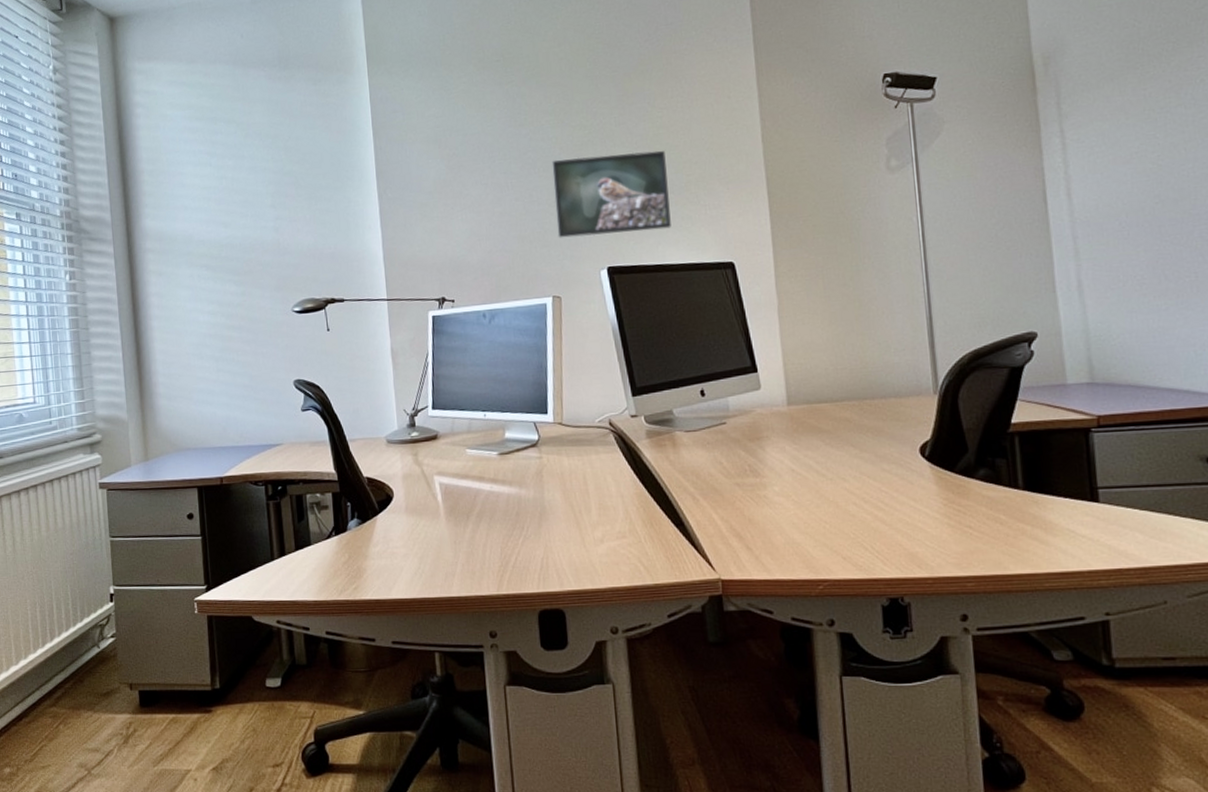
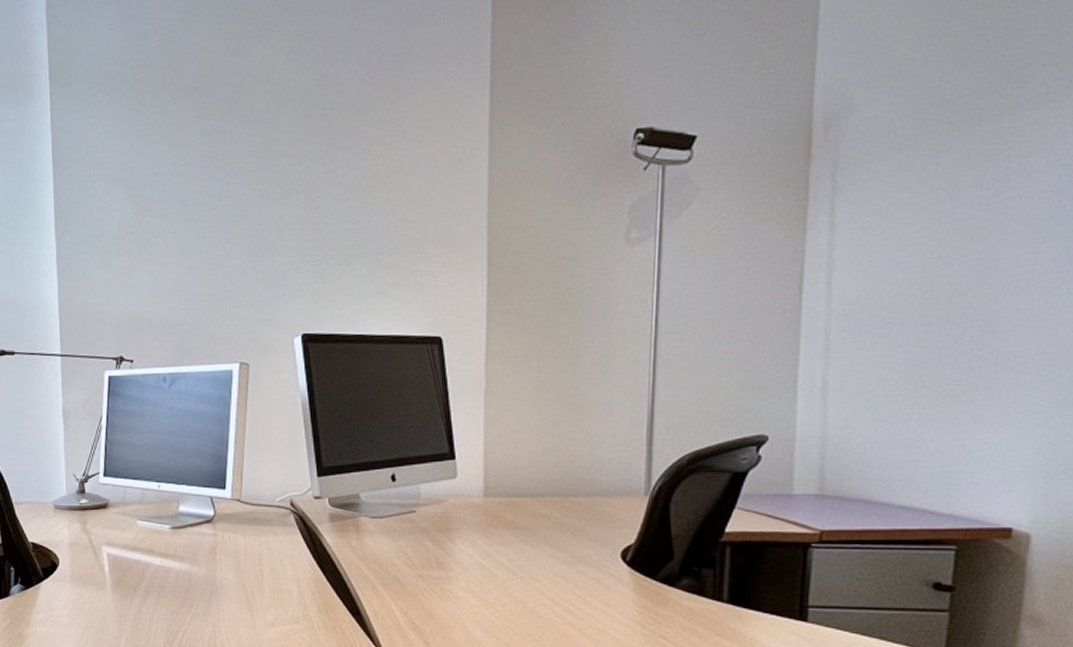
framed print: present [552,150,671,238] -> none [249,204,377,299]

